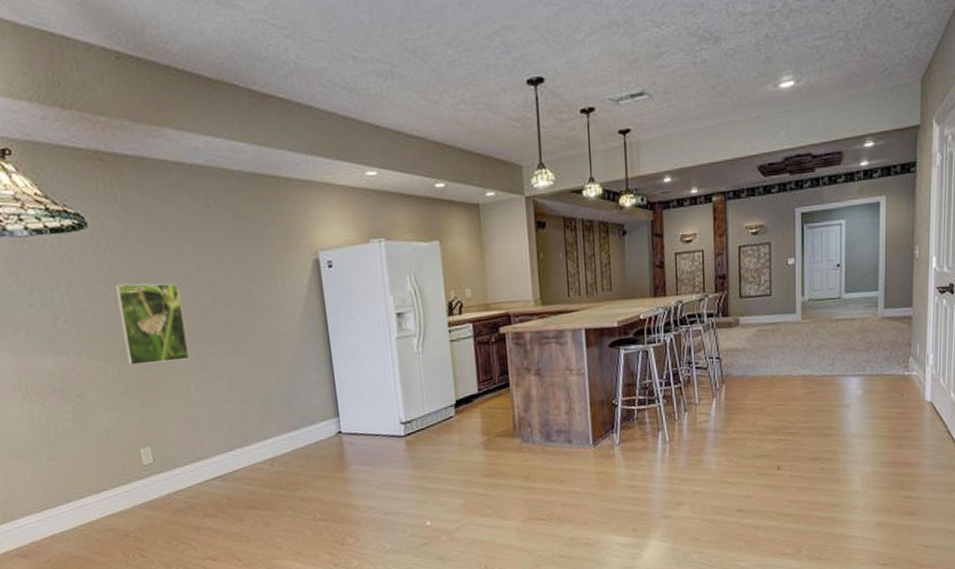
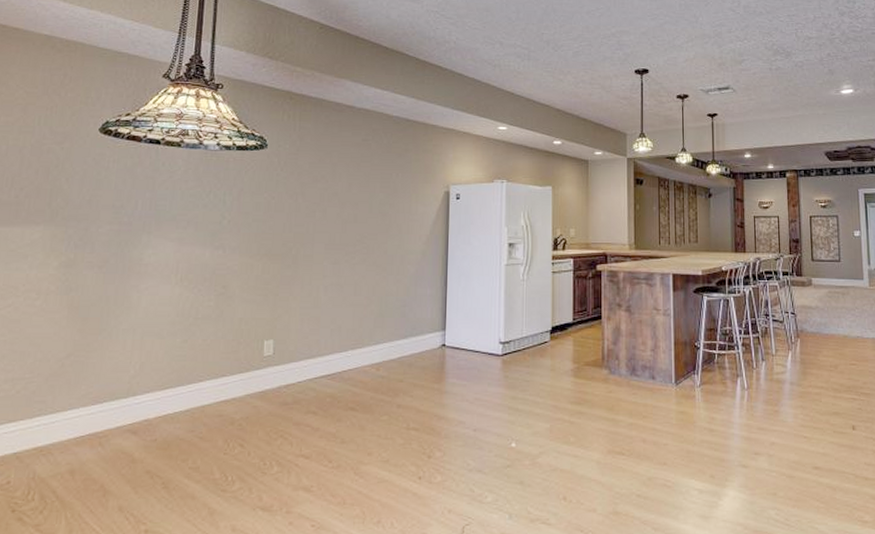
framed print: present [115,283,191,367] -> none [271,195,330,266]

